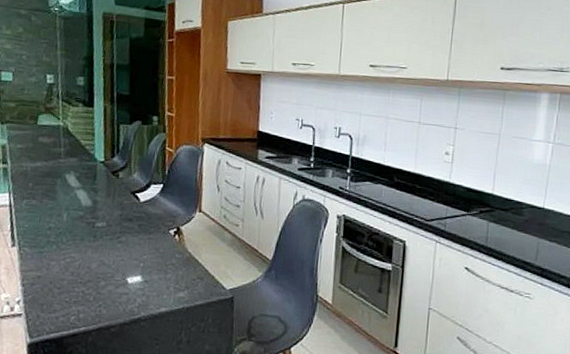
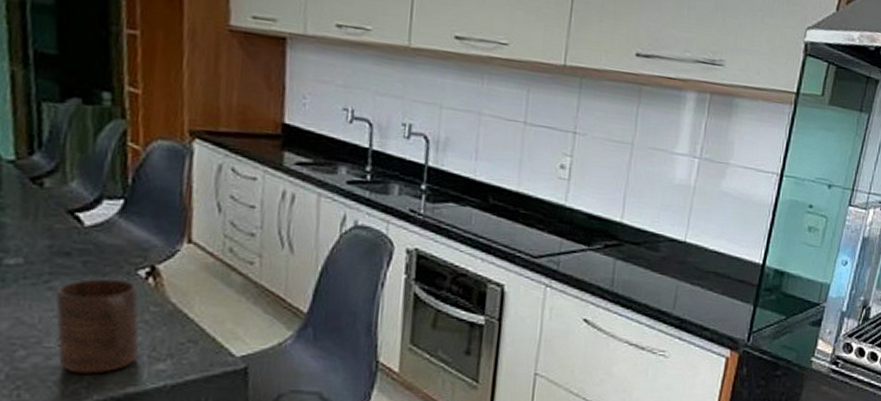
cup: none [123,235,169,299] -> present [56,278,139,374]

